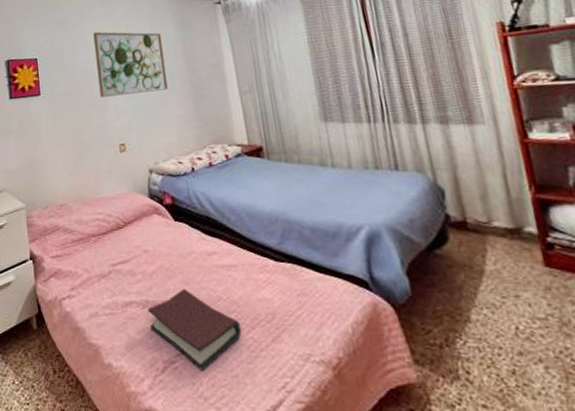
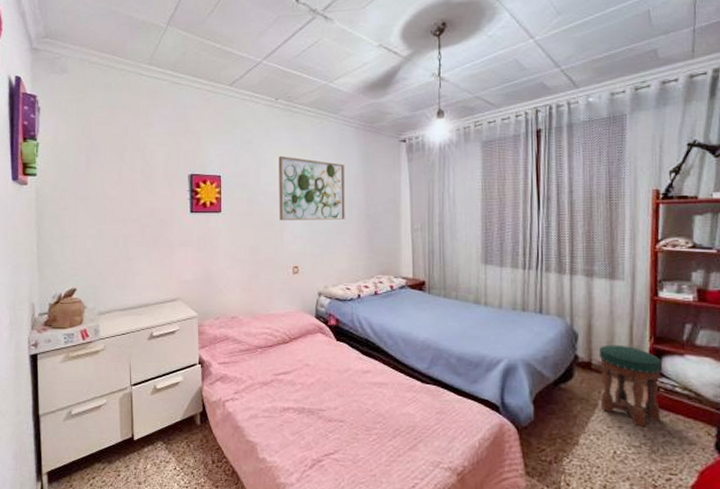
hardback book: present [148,288,242,371] -> none [303,399,384,469]
stool: none [472,198,564,294] -> present [598,345,663,427]

